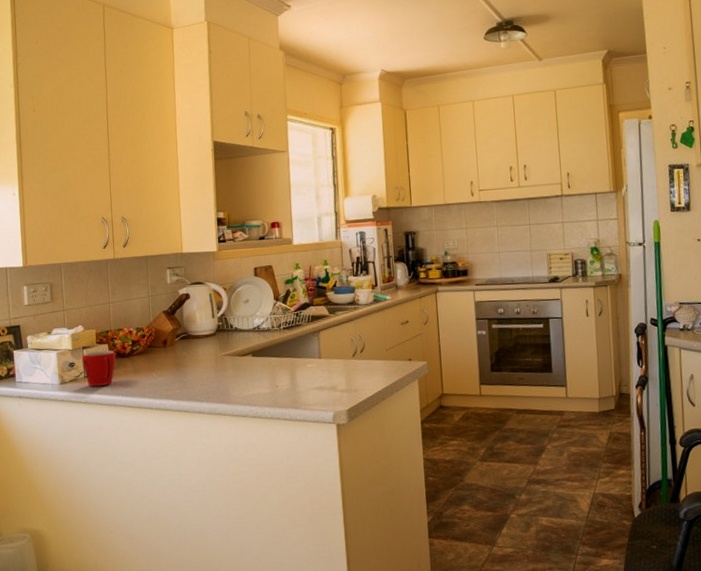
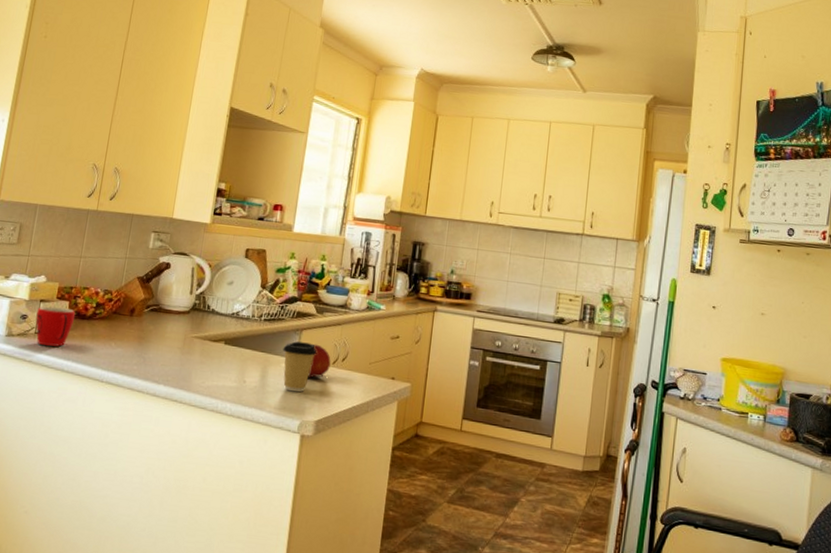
coffee cup: none [305,342,337,388] -> present [283,341,317,392]
fruit: none [332,341,351,373] -> present [308,344,331,379]

